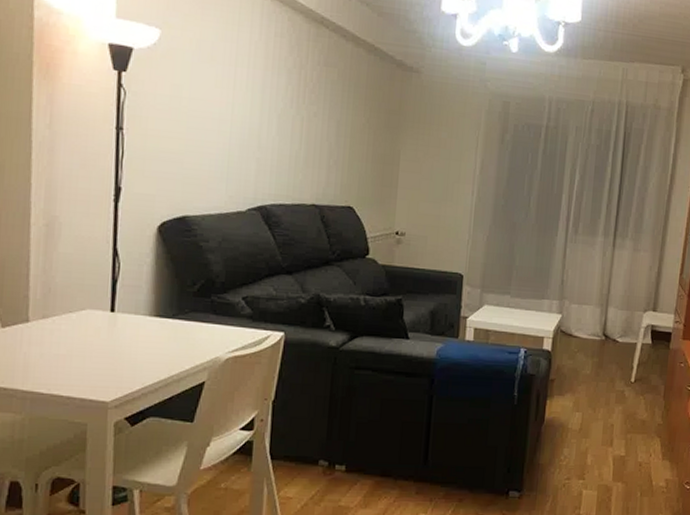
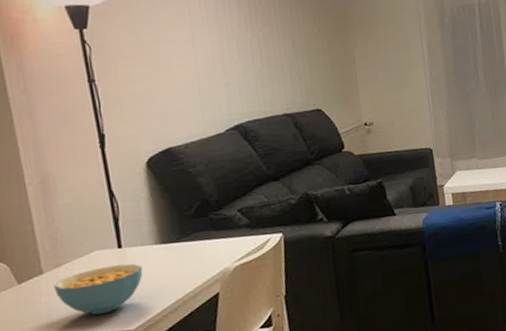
cereal bowl: none [37,328,131,379] -> present [54,263,143,315]

